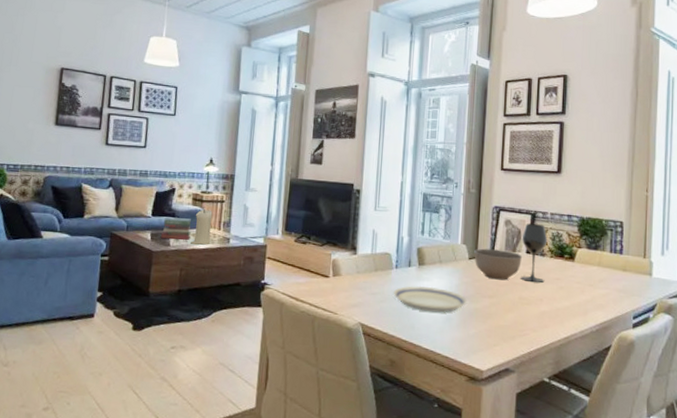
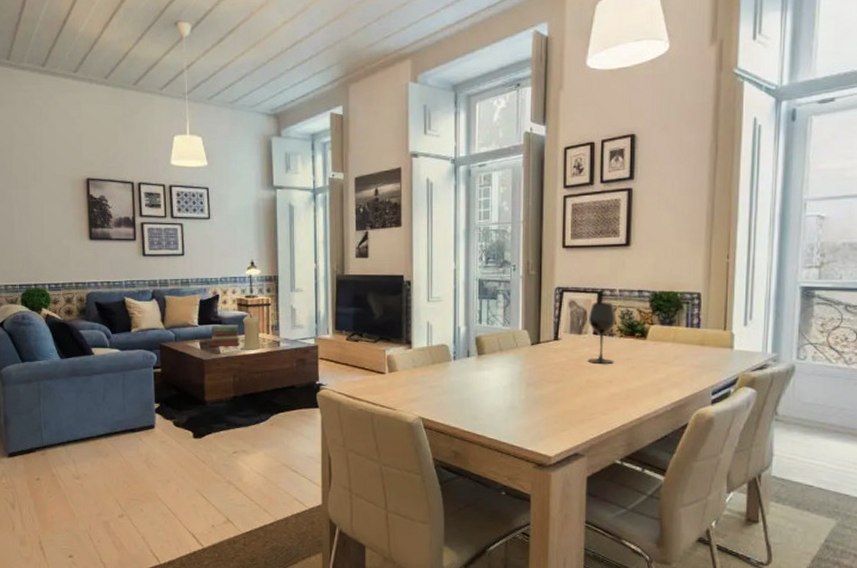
plate: present [393,285,467,313] -> none [452,375,531,402]
bowl: present [474,248,522,280] -> none [537,333,589,364]

